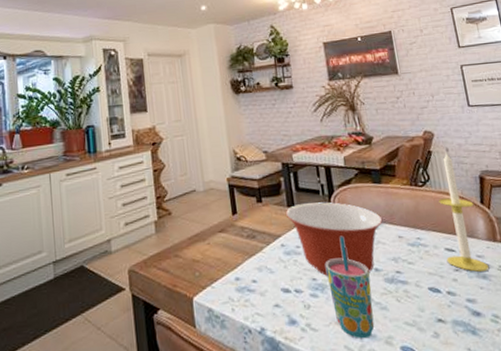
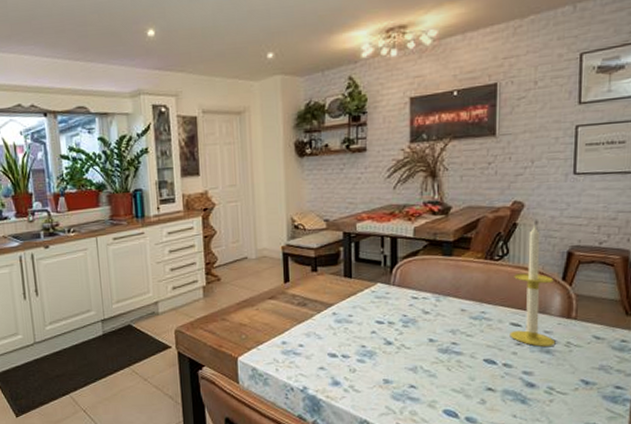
mixing bowl: present [285,202,383,276] -> none [341,273,447,344]
cup: present [325,237,375,339] -> none [376,308,423,401]

